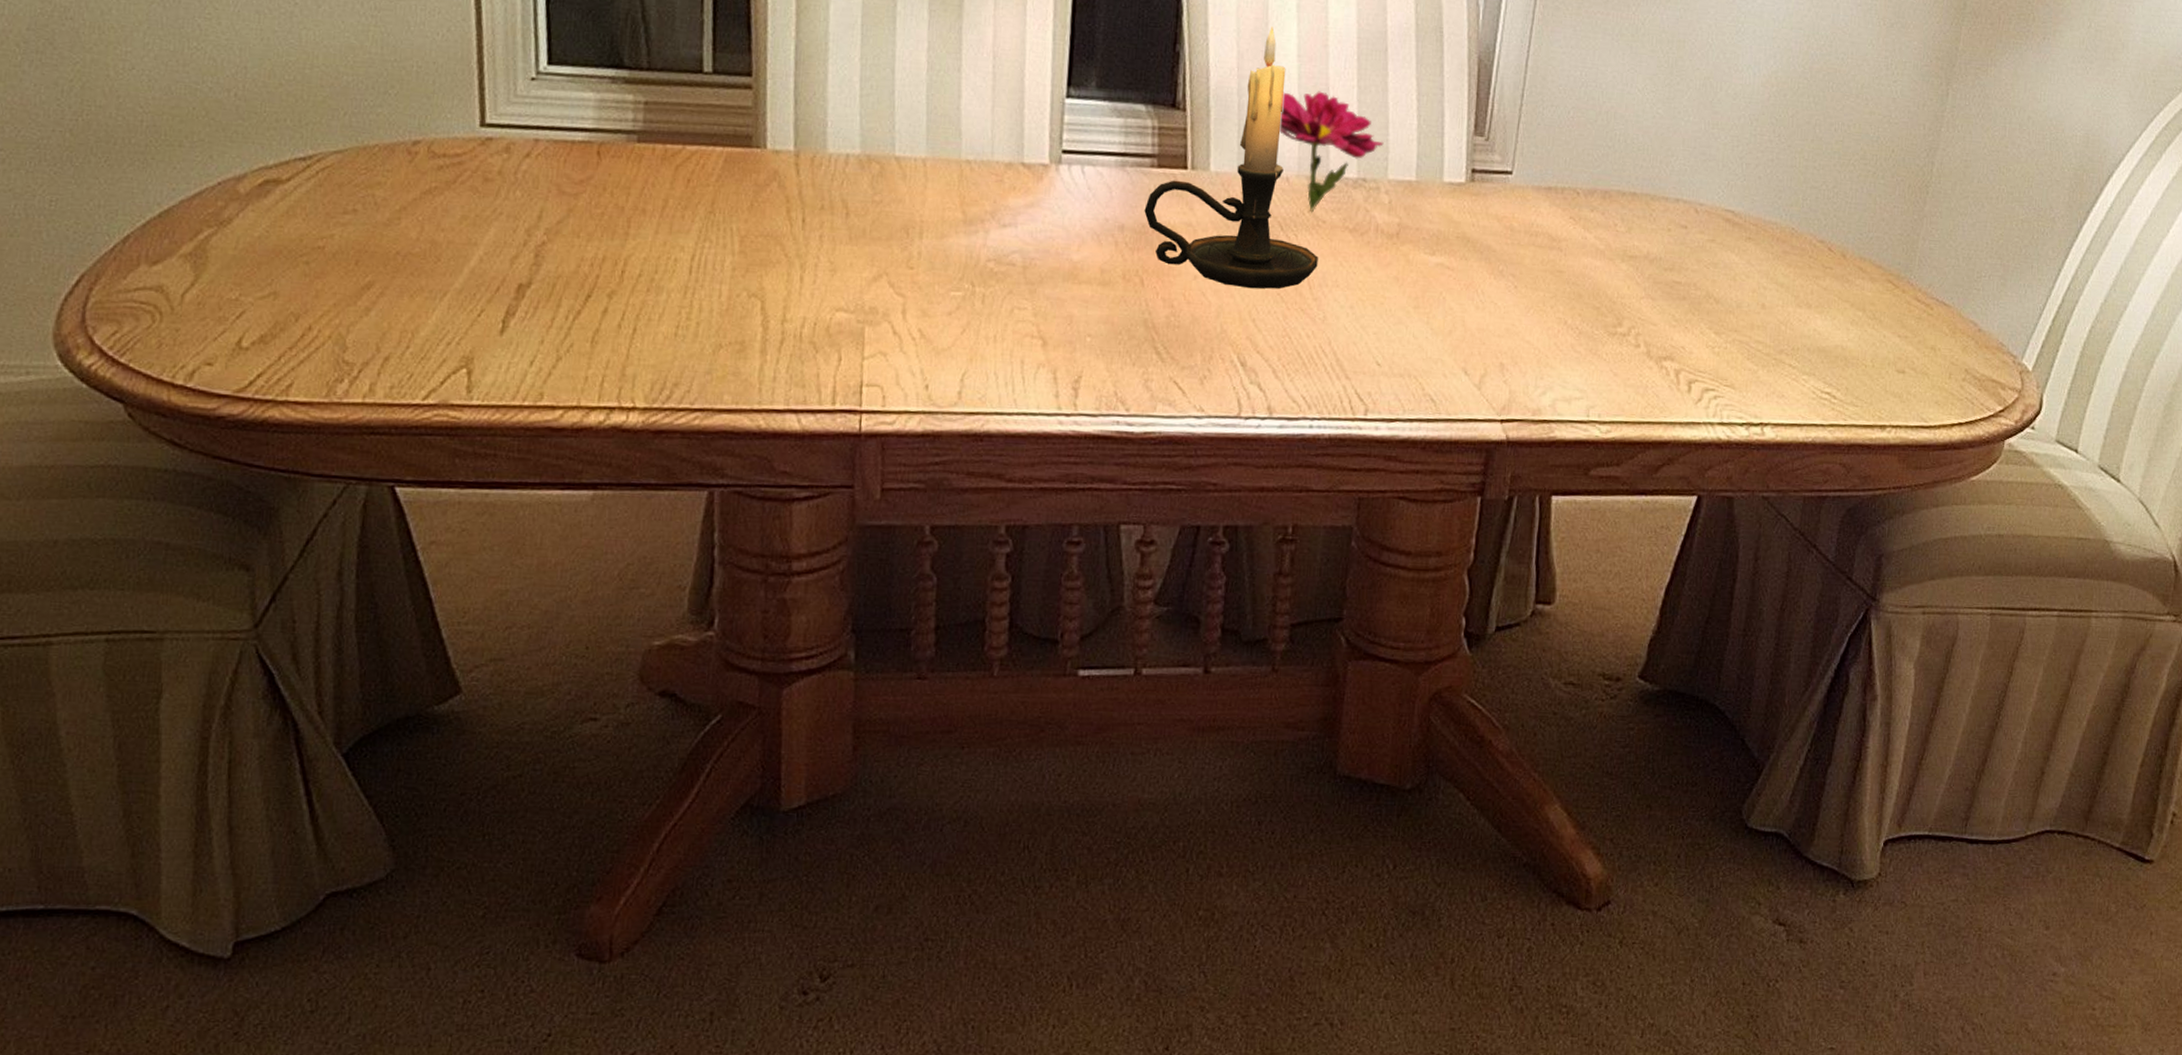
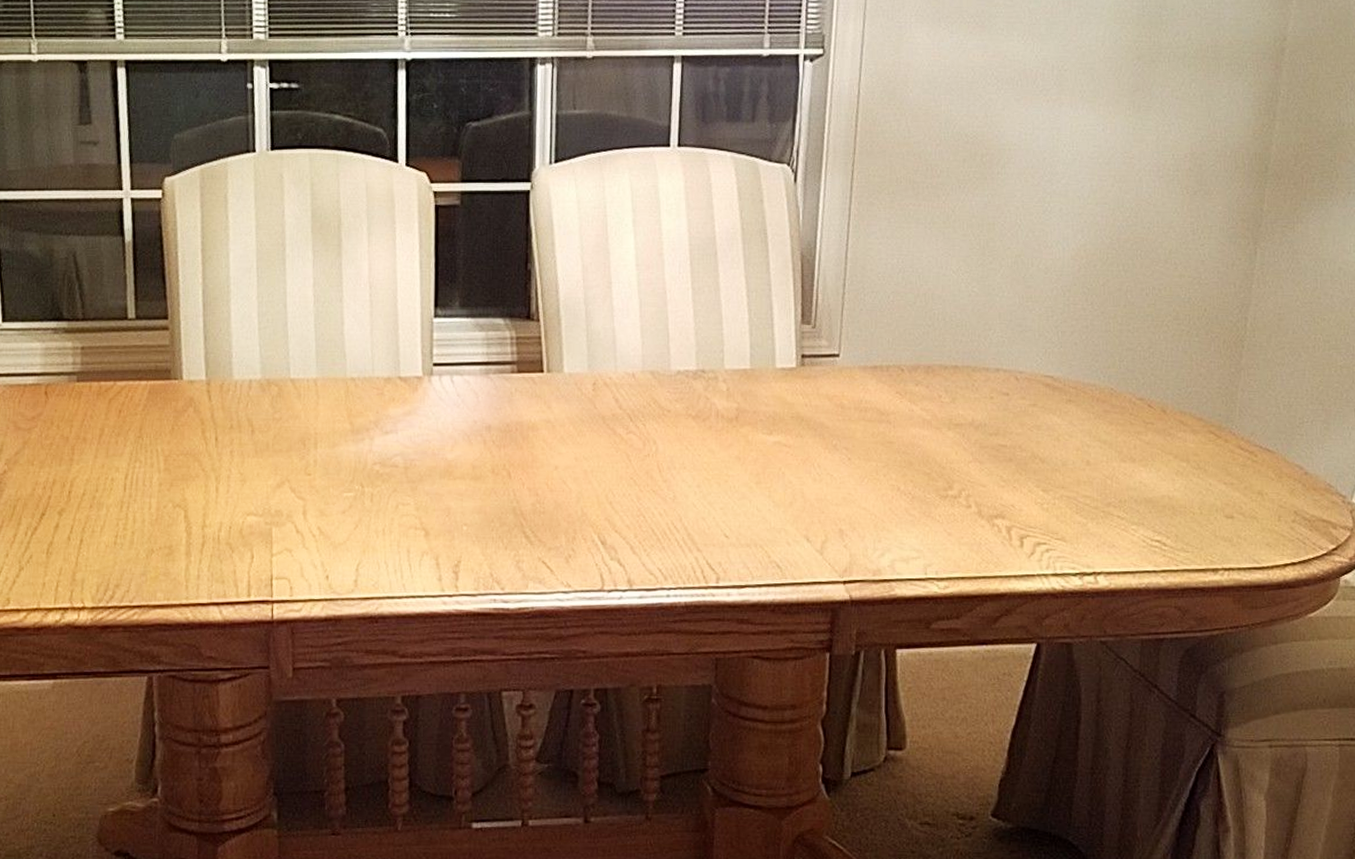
candle holder: present [1144,25,1318,289] -> none [508,240,666,475]
flower: present [1279,91,1384,213] -> none [624,295,719,404]

